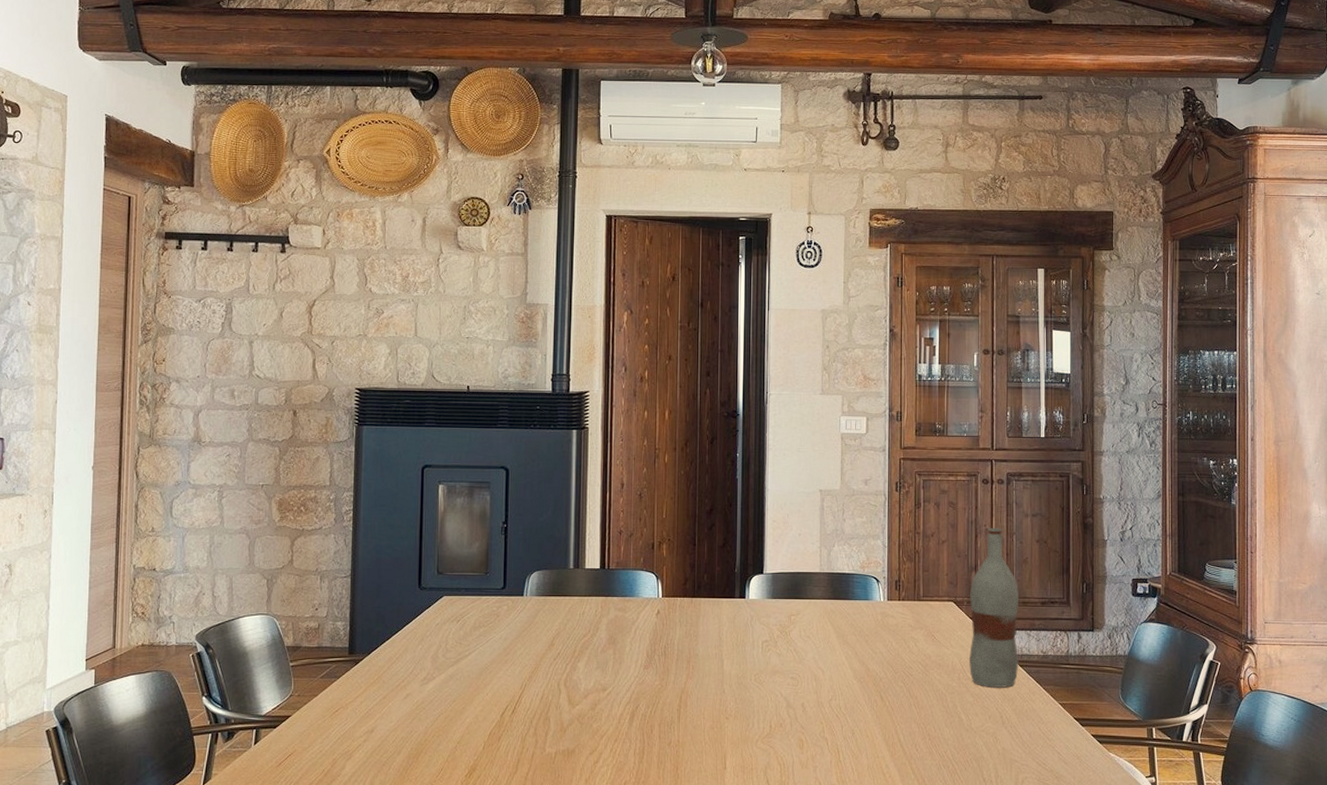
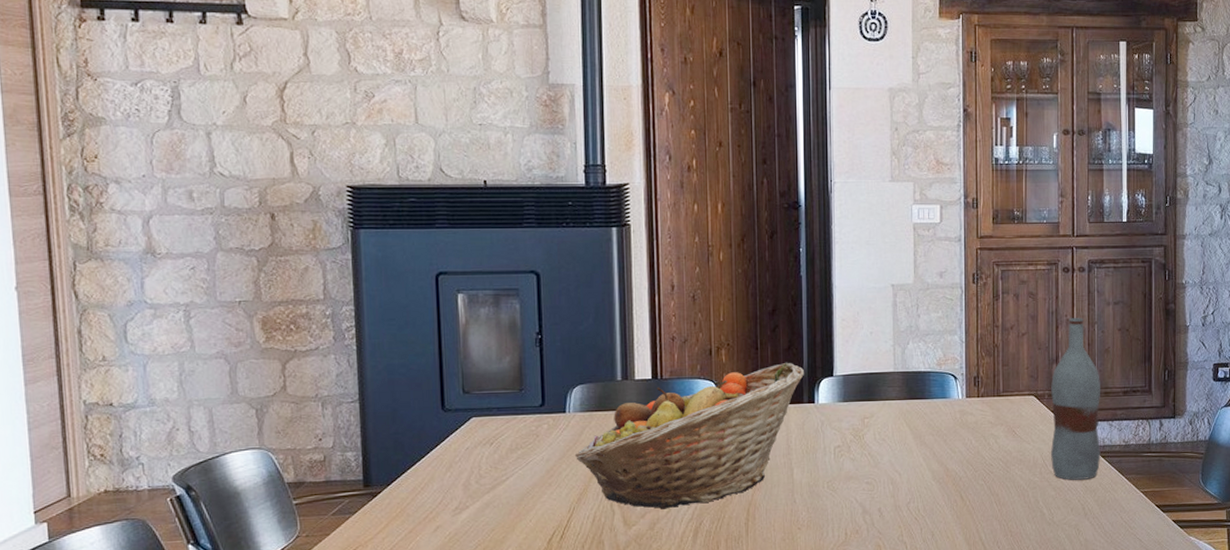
fruit basket: none [530,558,738,691] -> present [576,362,805,509]

